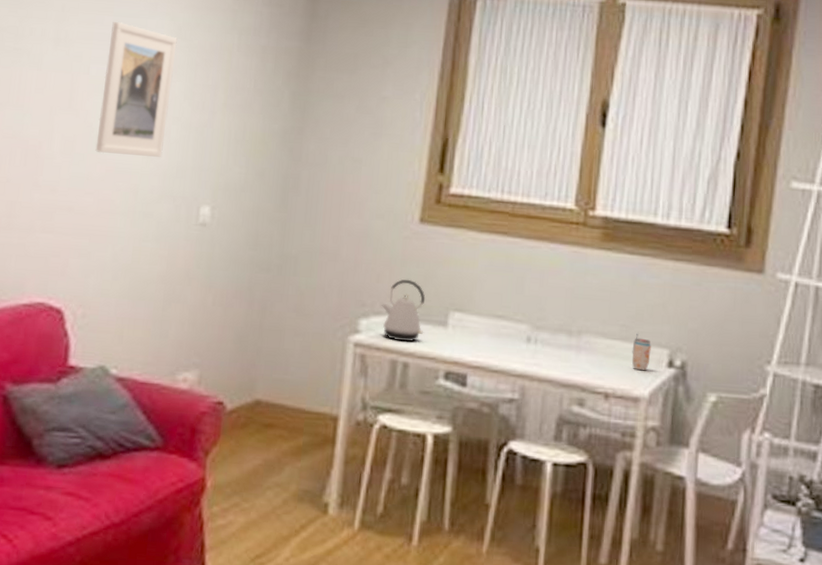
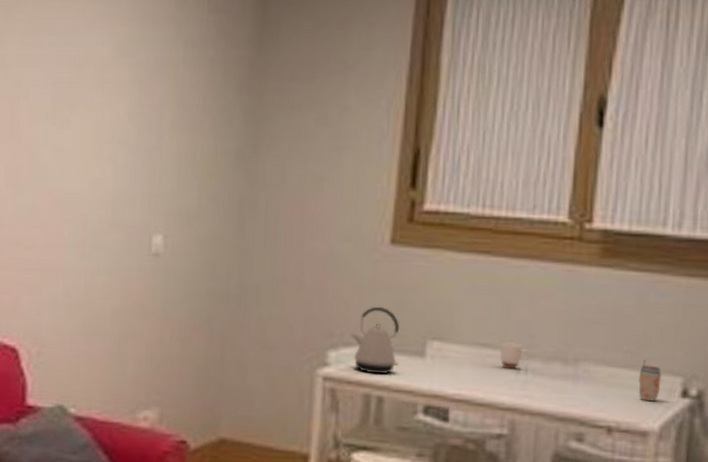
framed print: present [95,21,177,157] -> none [40,41,119,185]
mug: none [514,314,540,340] -> present [500,342,530,370]

